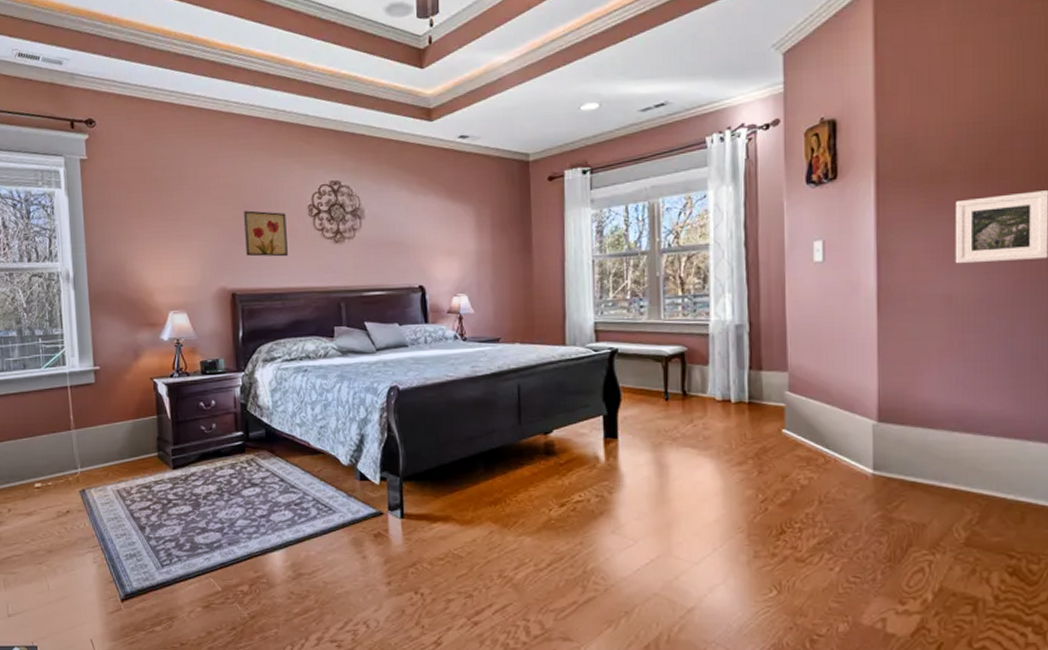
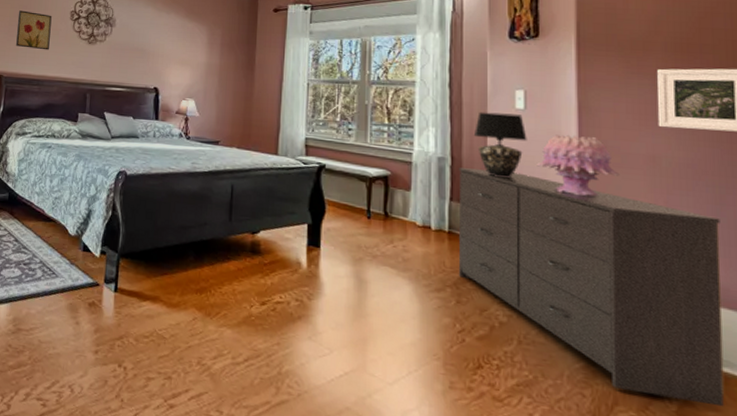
dresser: none [757,331,1011,532] -> present [458,167,725,407]
table lamp: none [771,268,826,338] -> present [473,112,527,178]
decorative vase: none [835,282,917,346] -> present [536,134,620,197]

